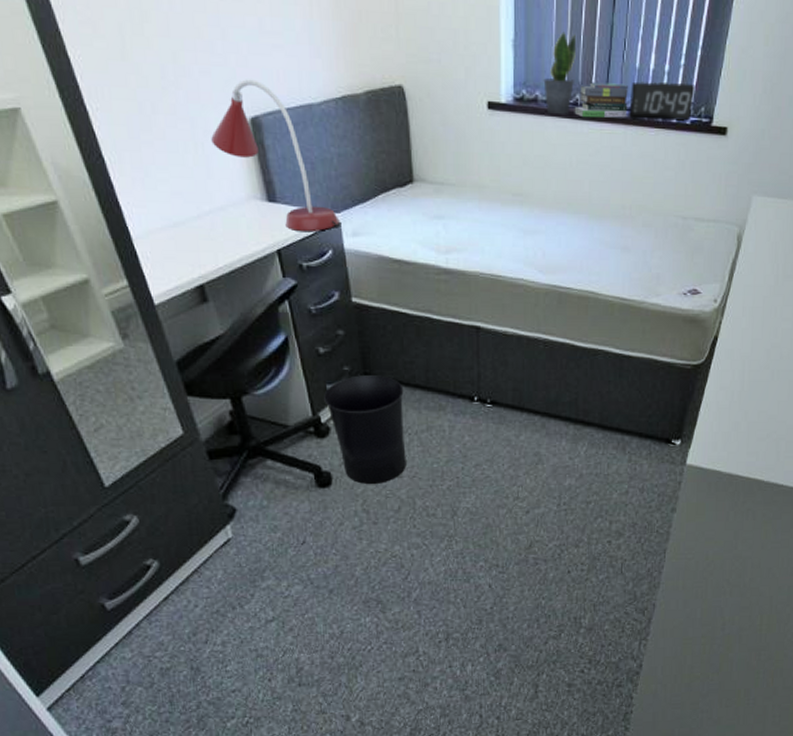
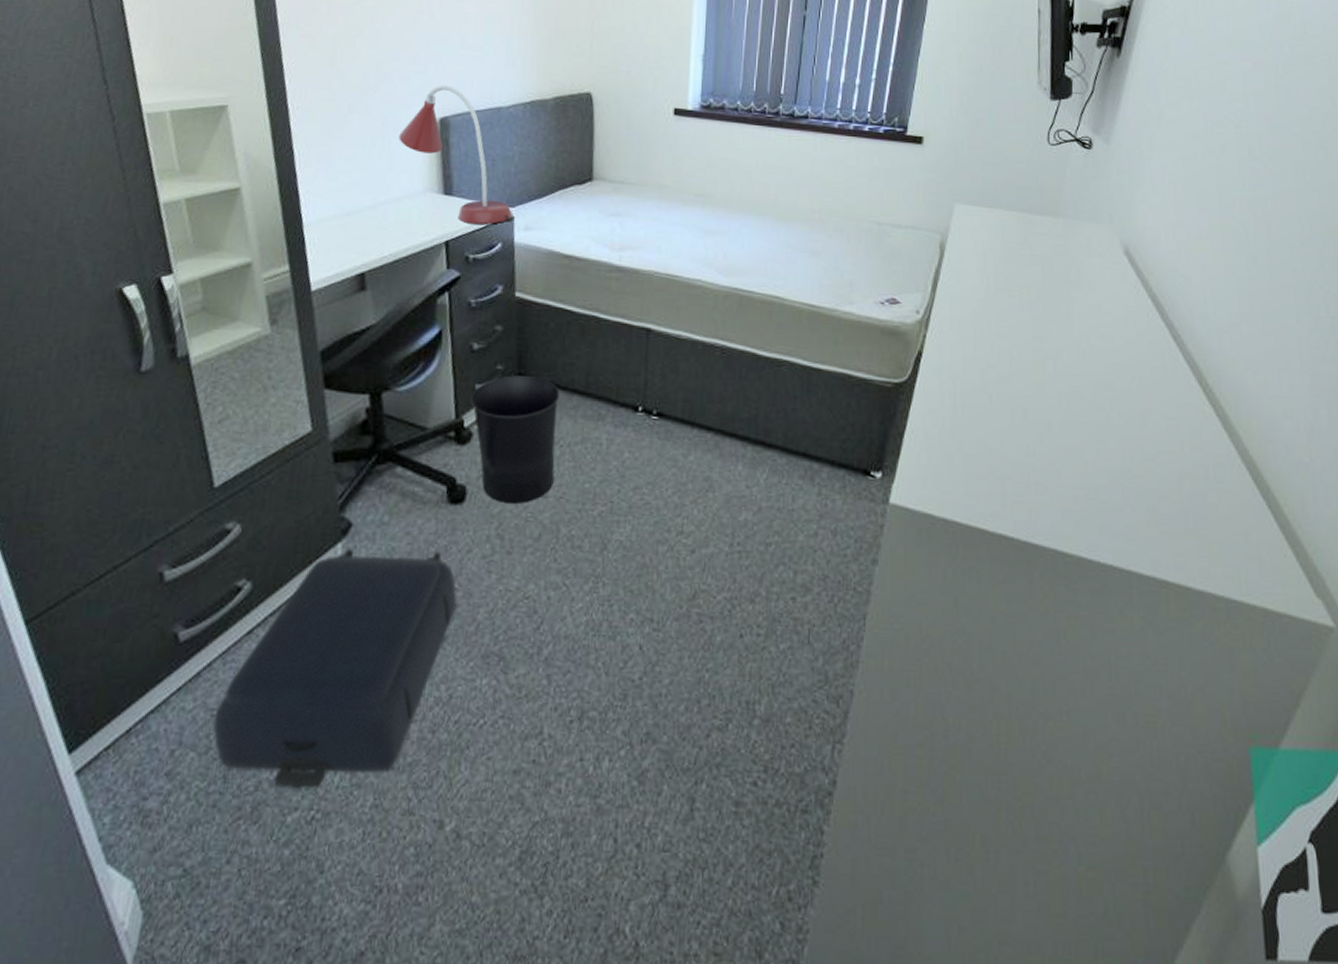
suitcase: none [151,526,336,704] -> present [212,547,457,788]
potted plant: present [543,31,576,114] -> none [731,49,765,121]
books: present [574,82,628,118] -> none [762,93,818,126]
alarm clock: present [627,81,696,122] -> none [817,93,888,131]

